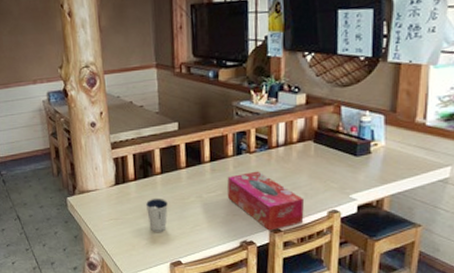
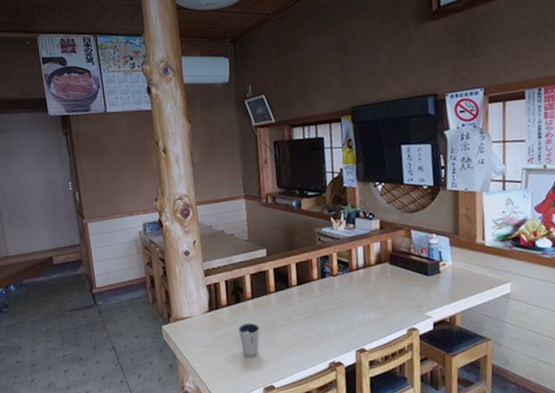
tissue box: present [227,171,305,231] -> none [314,293,386,351]

